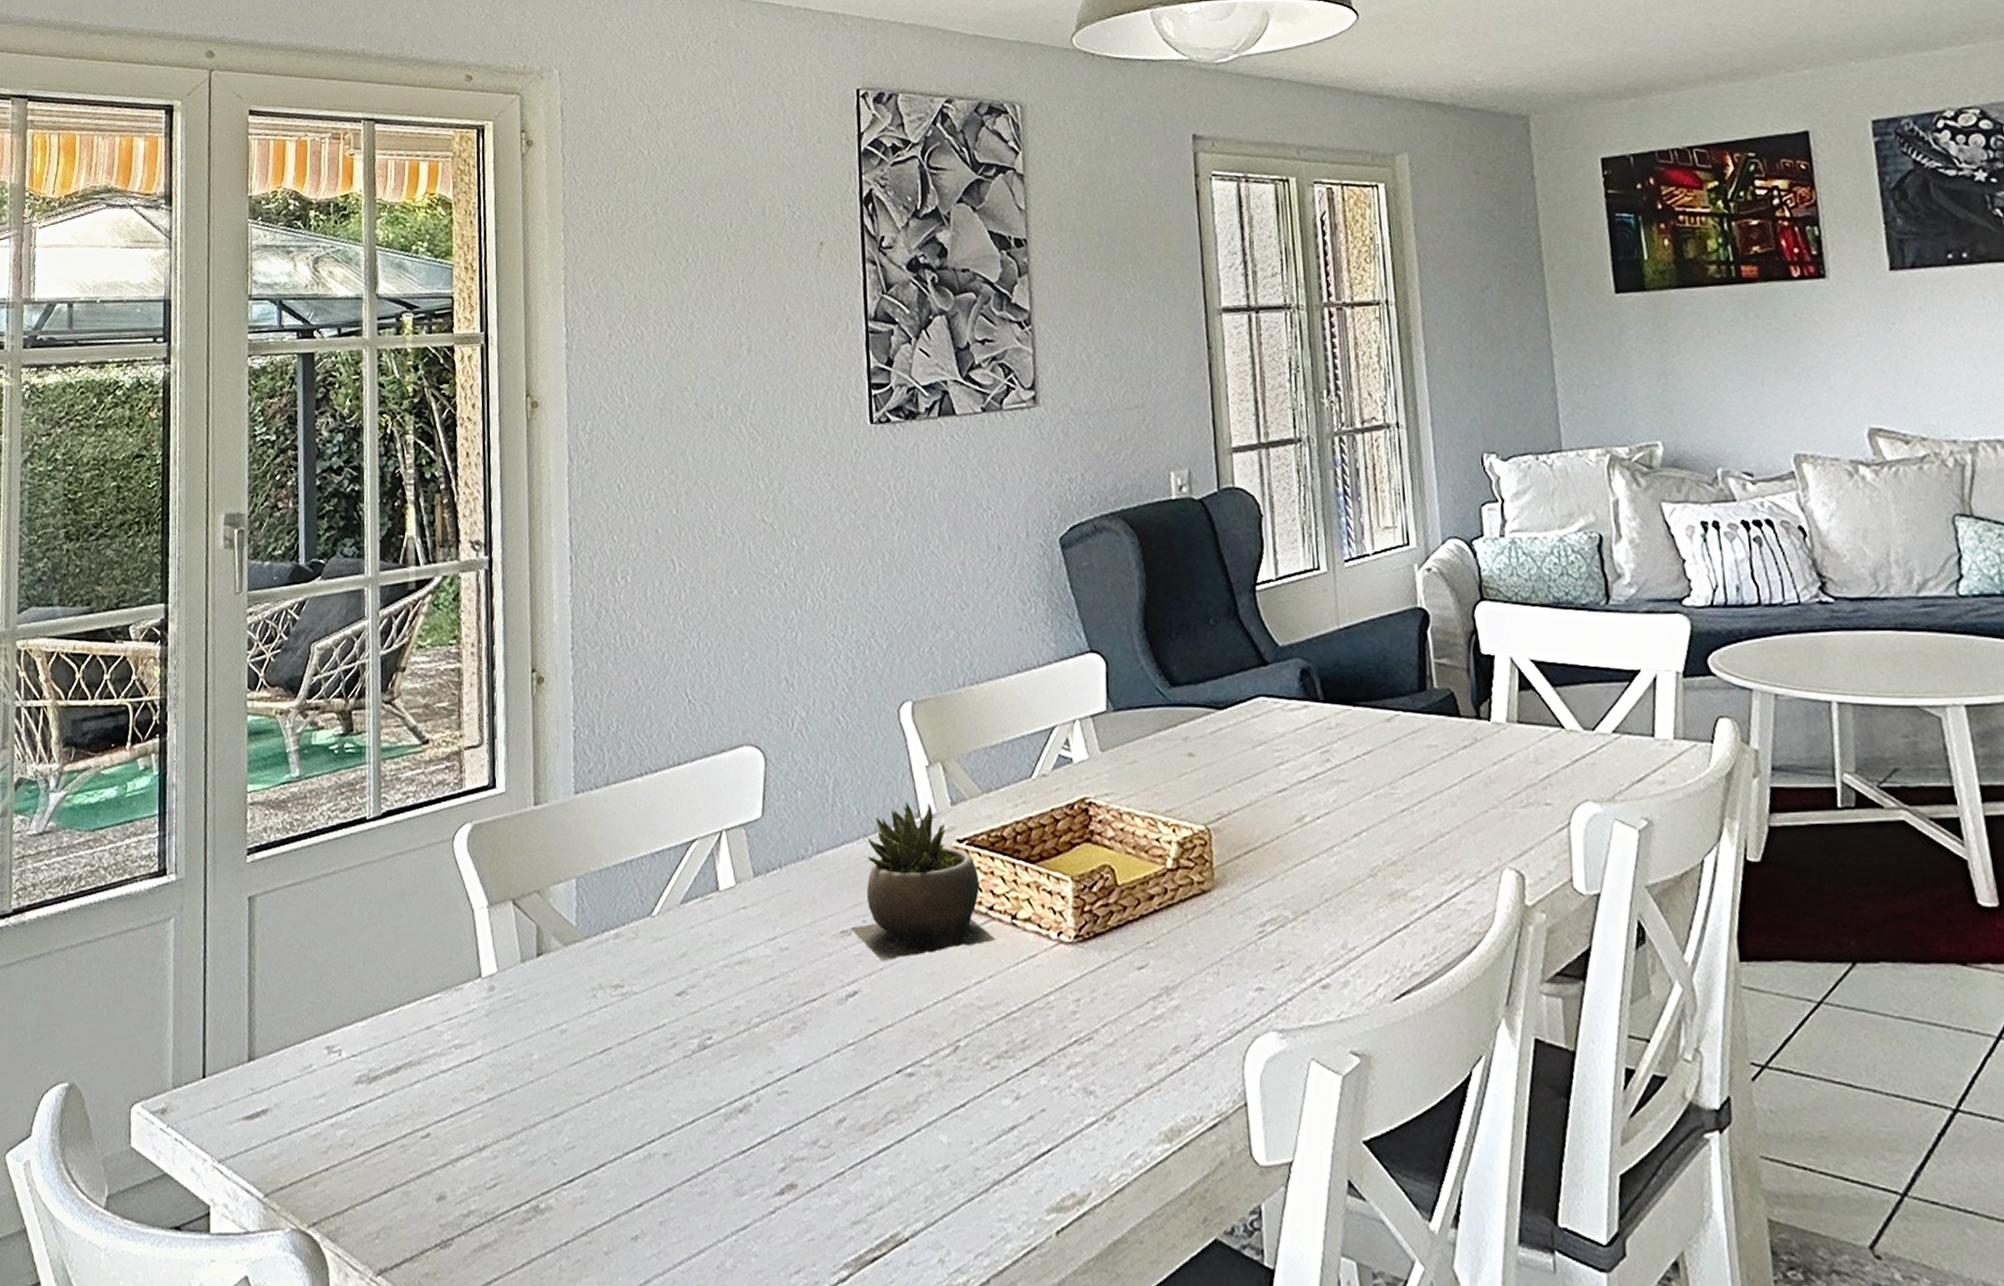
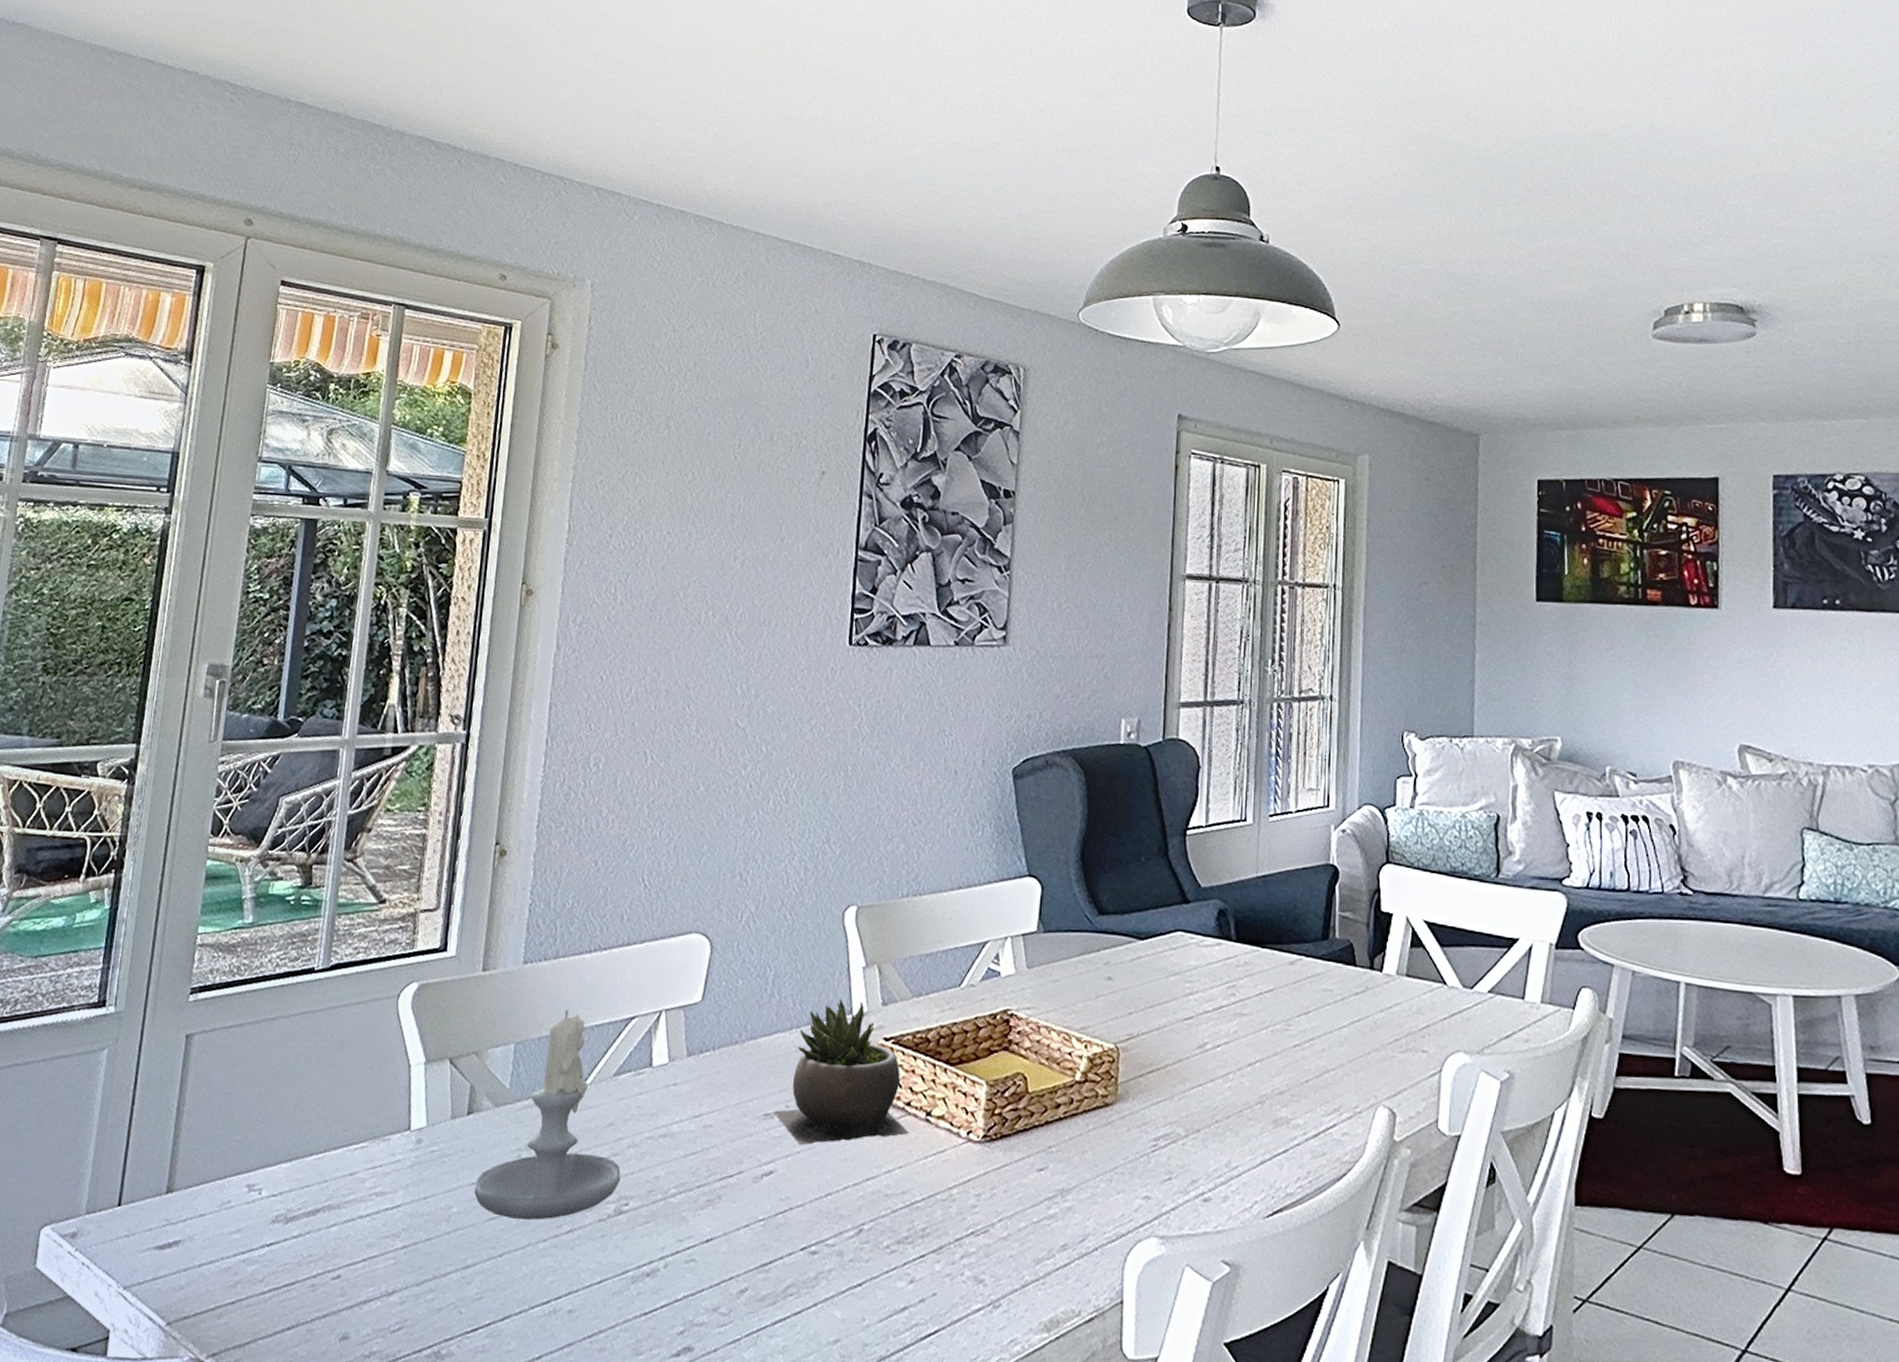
candle: none [553,838,701,1062] -> present [474,1009,621,1220]

